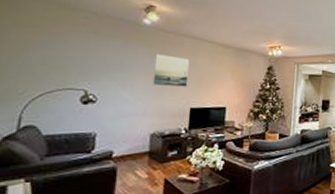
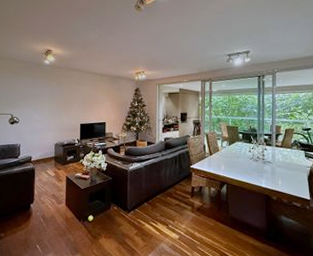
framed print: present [153,54,190,87] -> none [54,85,78,108]

